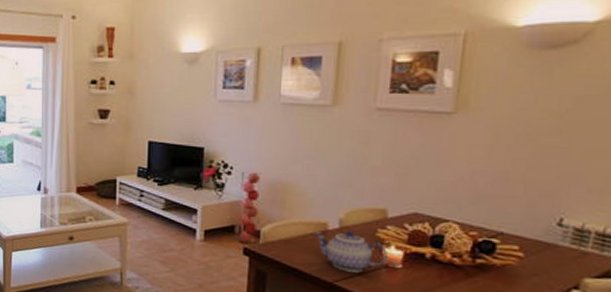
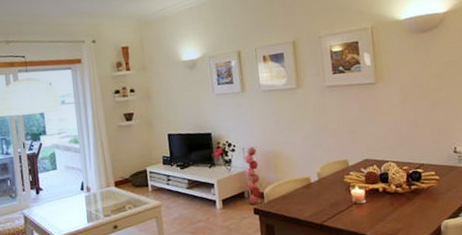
teapot: present [315,230,389,273] -> none [302,180,356,213]

